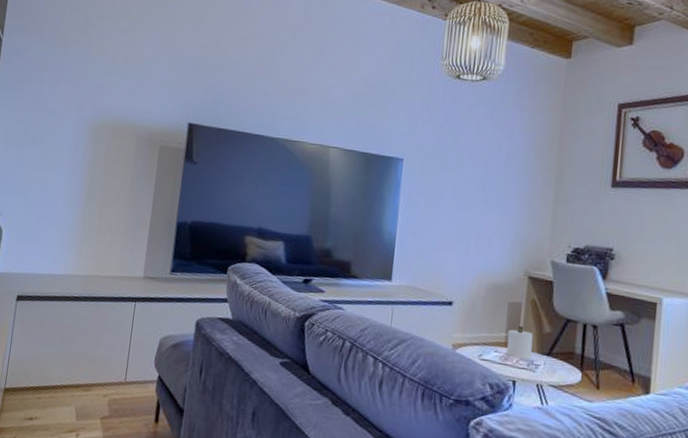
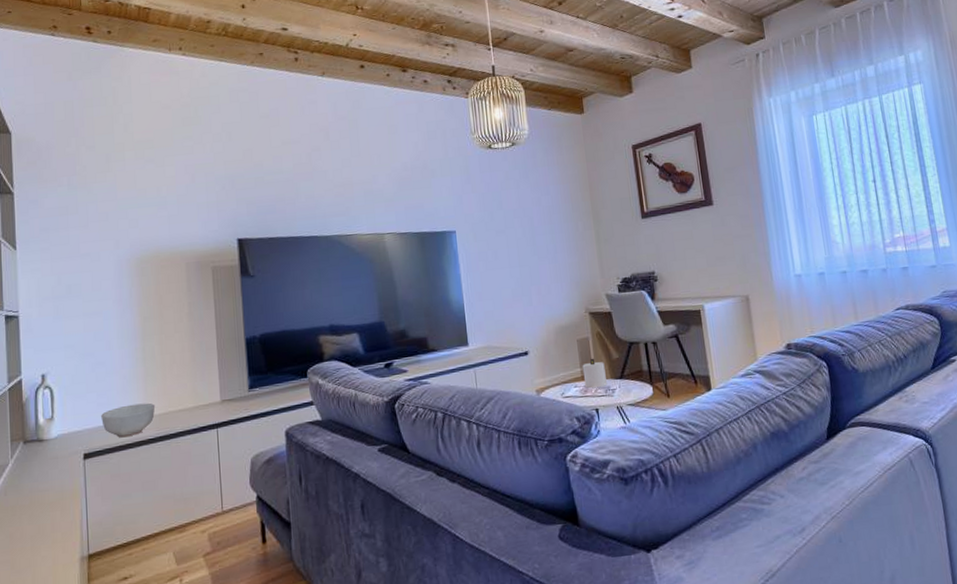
bowl: none [37,260,86,290] -> present [101,403,156,438]

